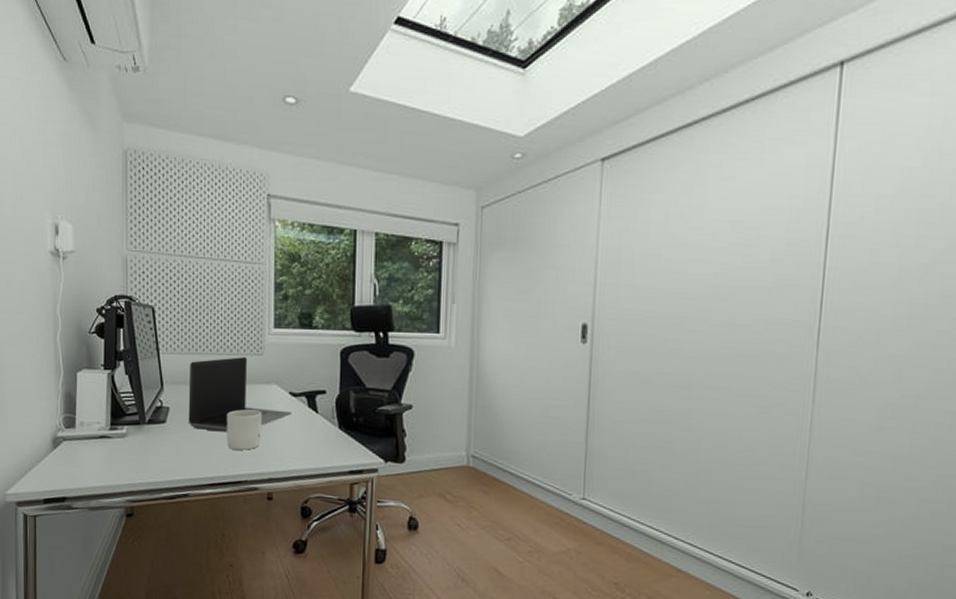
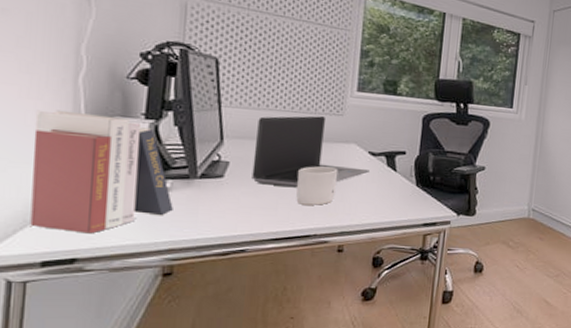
books: none [32,366,130,476] -> present [30,110,173,234]

